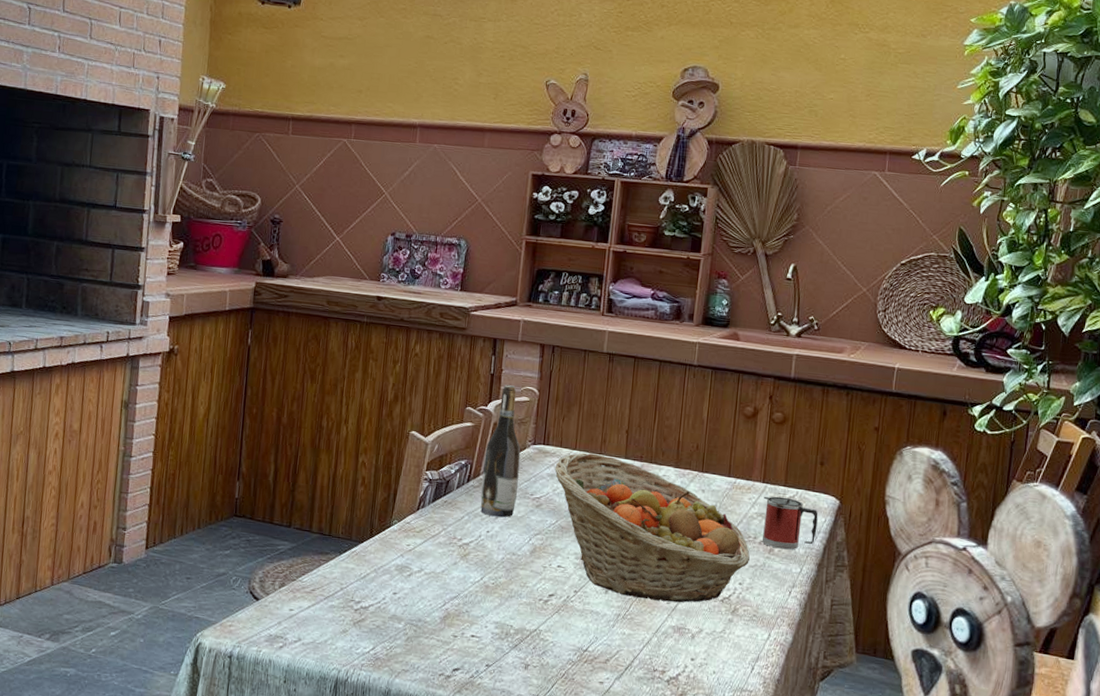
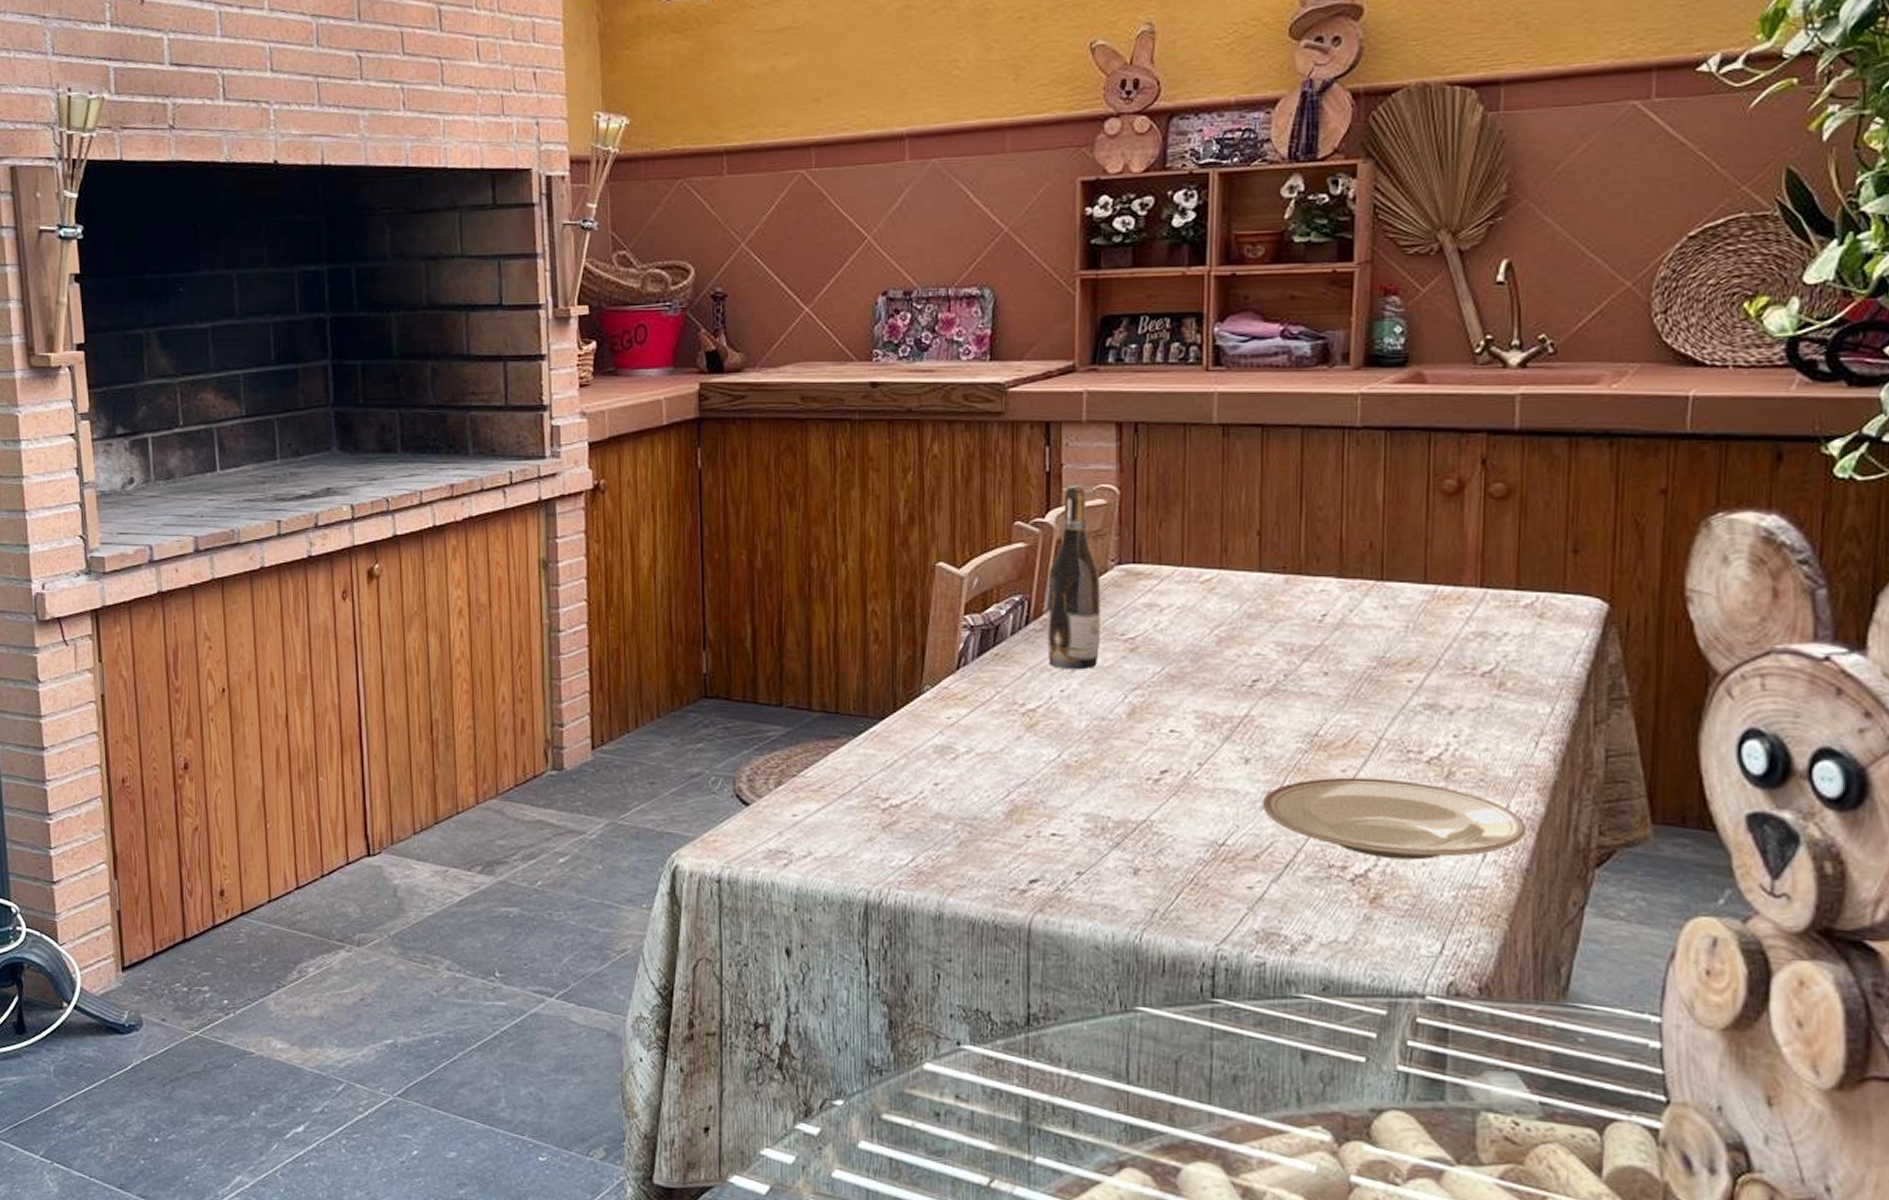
fruit basket: present [555,452,750,603] -> none [1153,569,1467,770]
plate: none [613,607,780,669] -> present [1262,777,1528,860]
mug: present [762,496,818,550] -> none [1483,605,1575,682]

